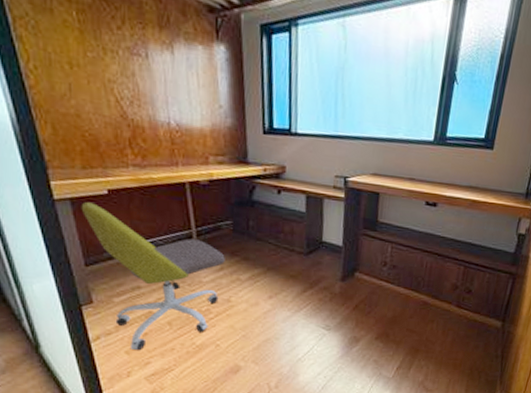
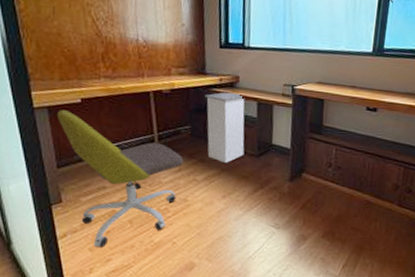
trash can: none [247,183,293,261] -> present [205,92,245,163]

